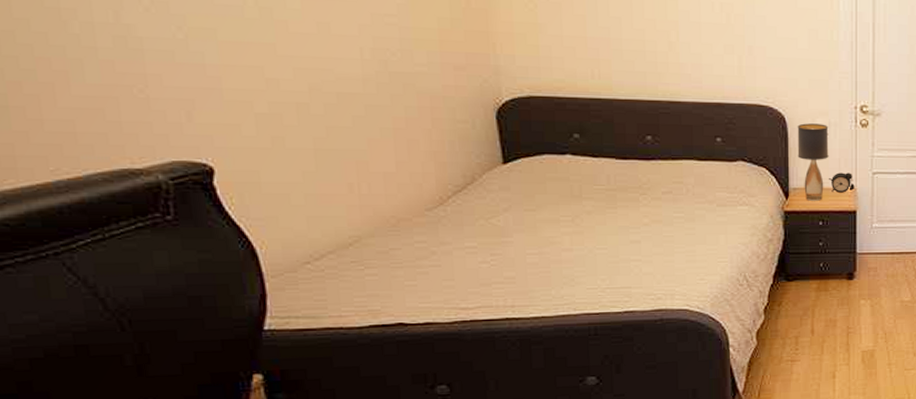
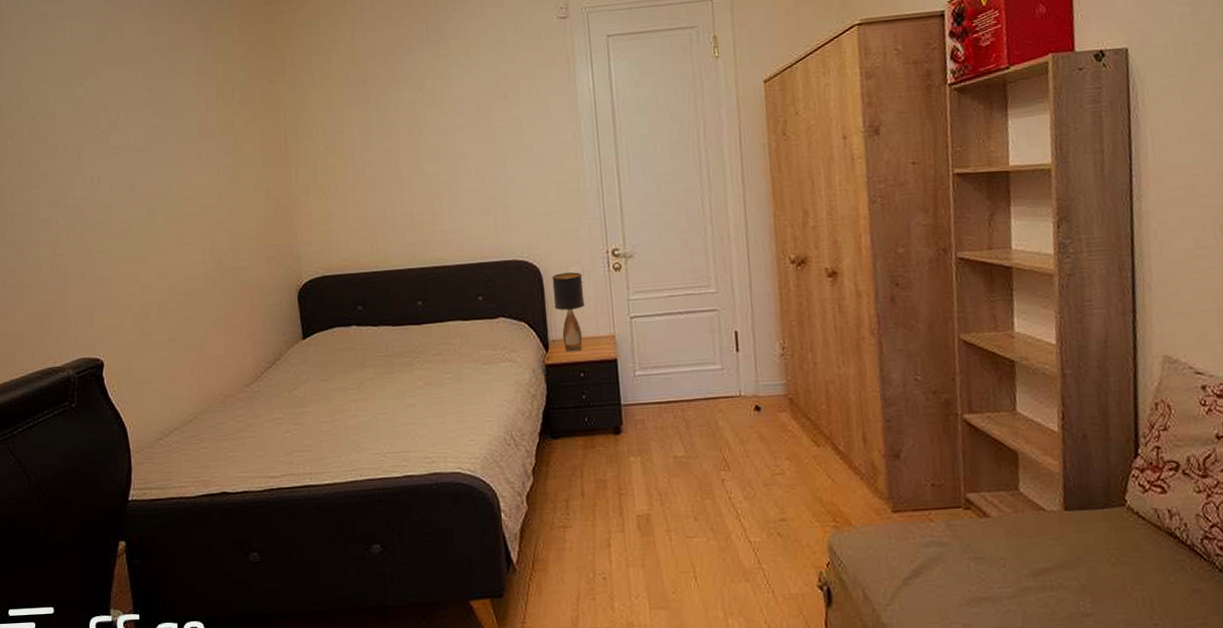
alarm clock: present [829,172,855,193] -> none [587,319,613,342]

